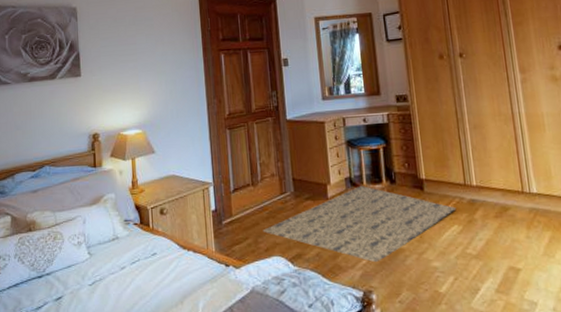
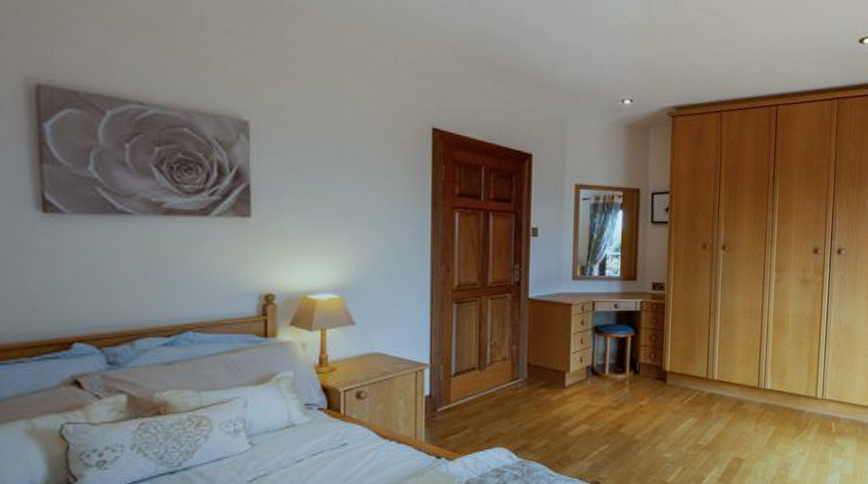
rug: present [263,185,457,263] -> none [486,374,695,454]

